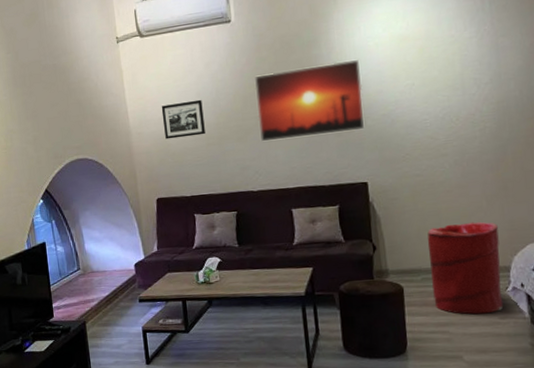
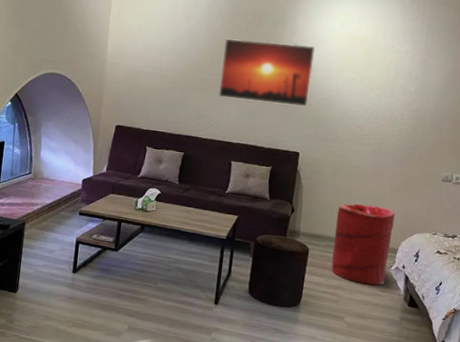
picture frame: present [161,99,205,140] -> none [136,44,176,79]

